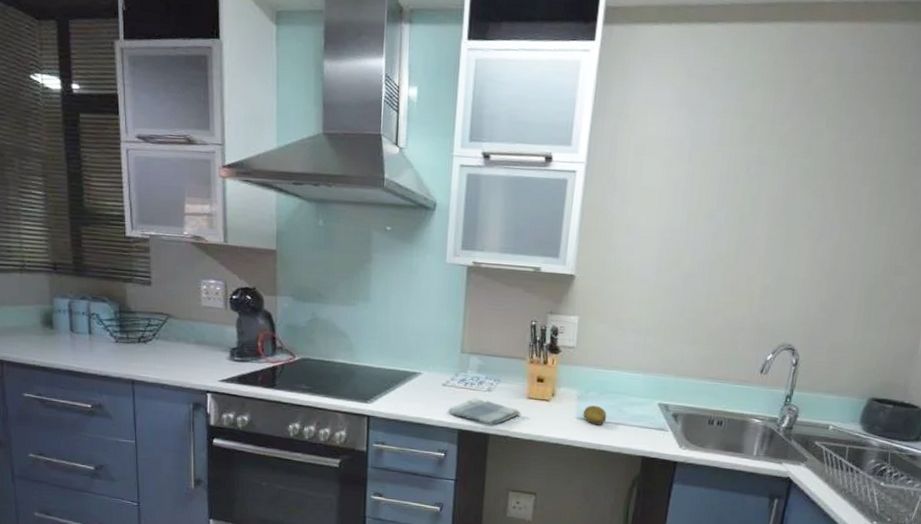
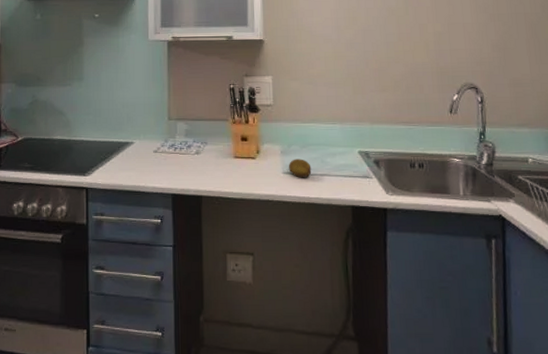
dish towel: present [448,398,521,426] -> none [161,161,229,187]

